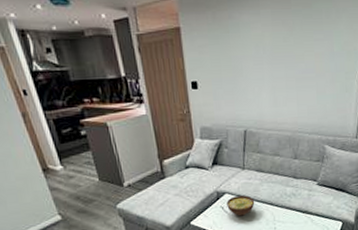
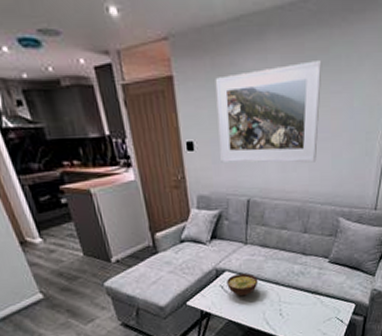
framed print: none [216,14,306,99] -> present [215,61,322,163]

